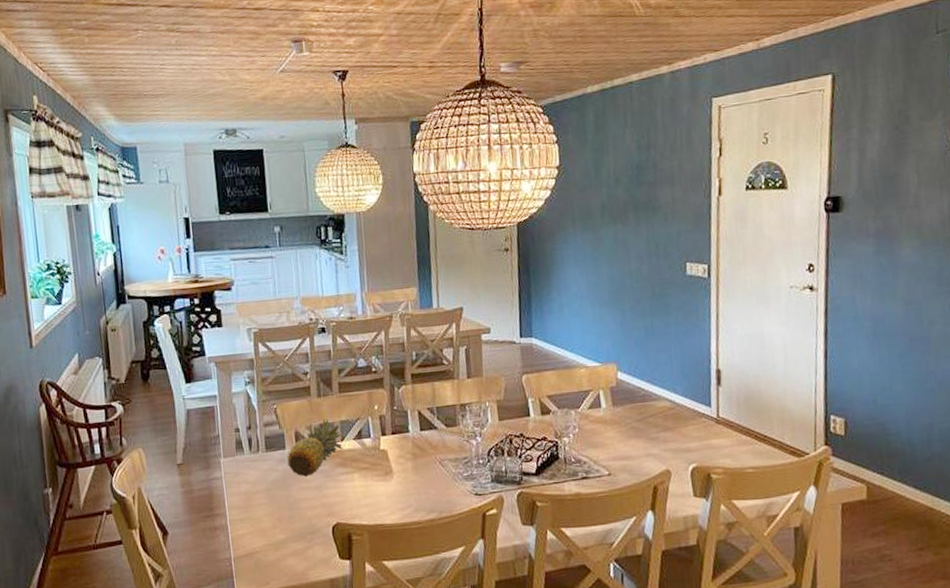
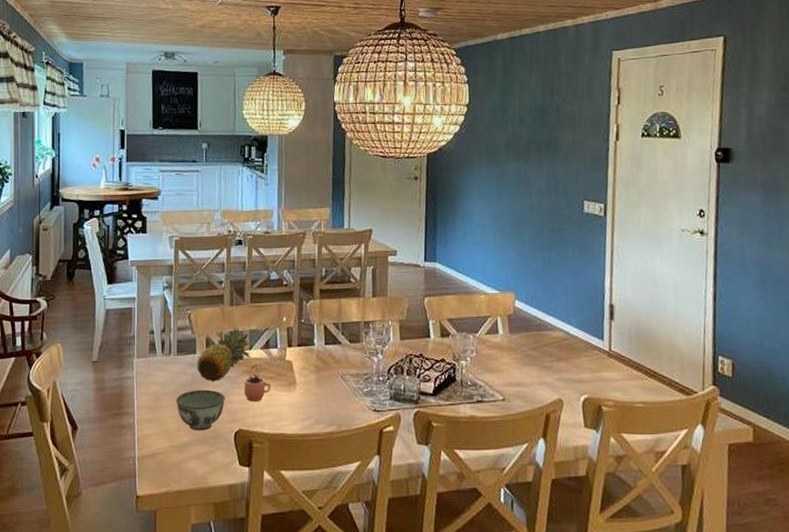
bowl: none [268,484,321,528] -> present [176,389,226,431]
cocoa: none [338,456,367,494] -> present [244,365,271,402]

